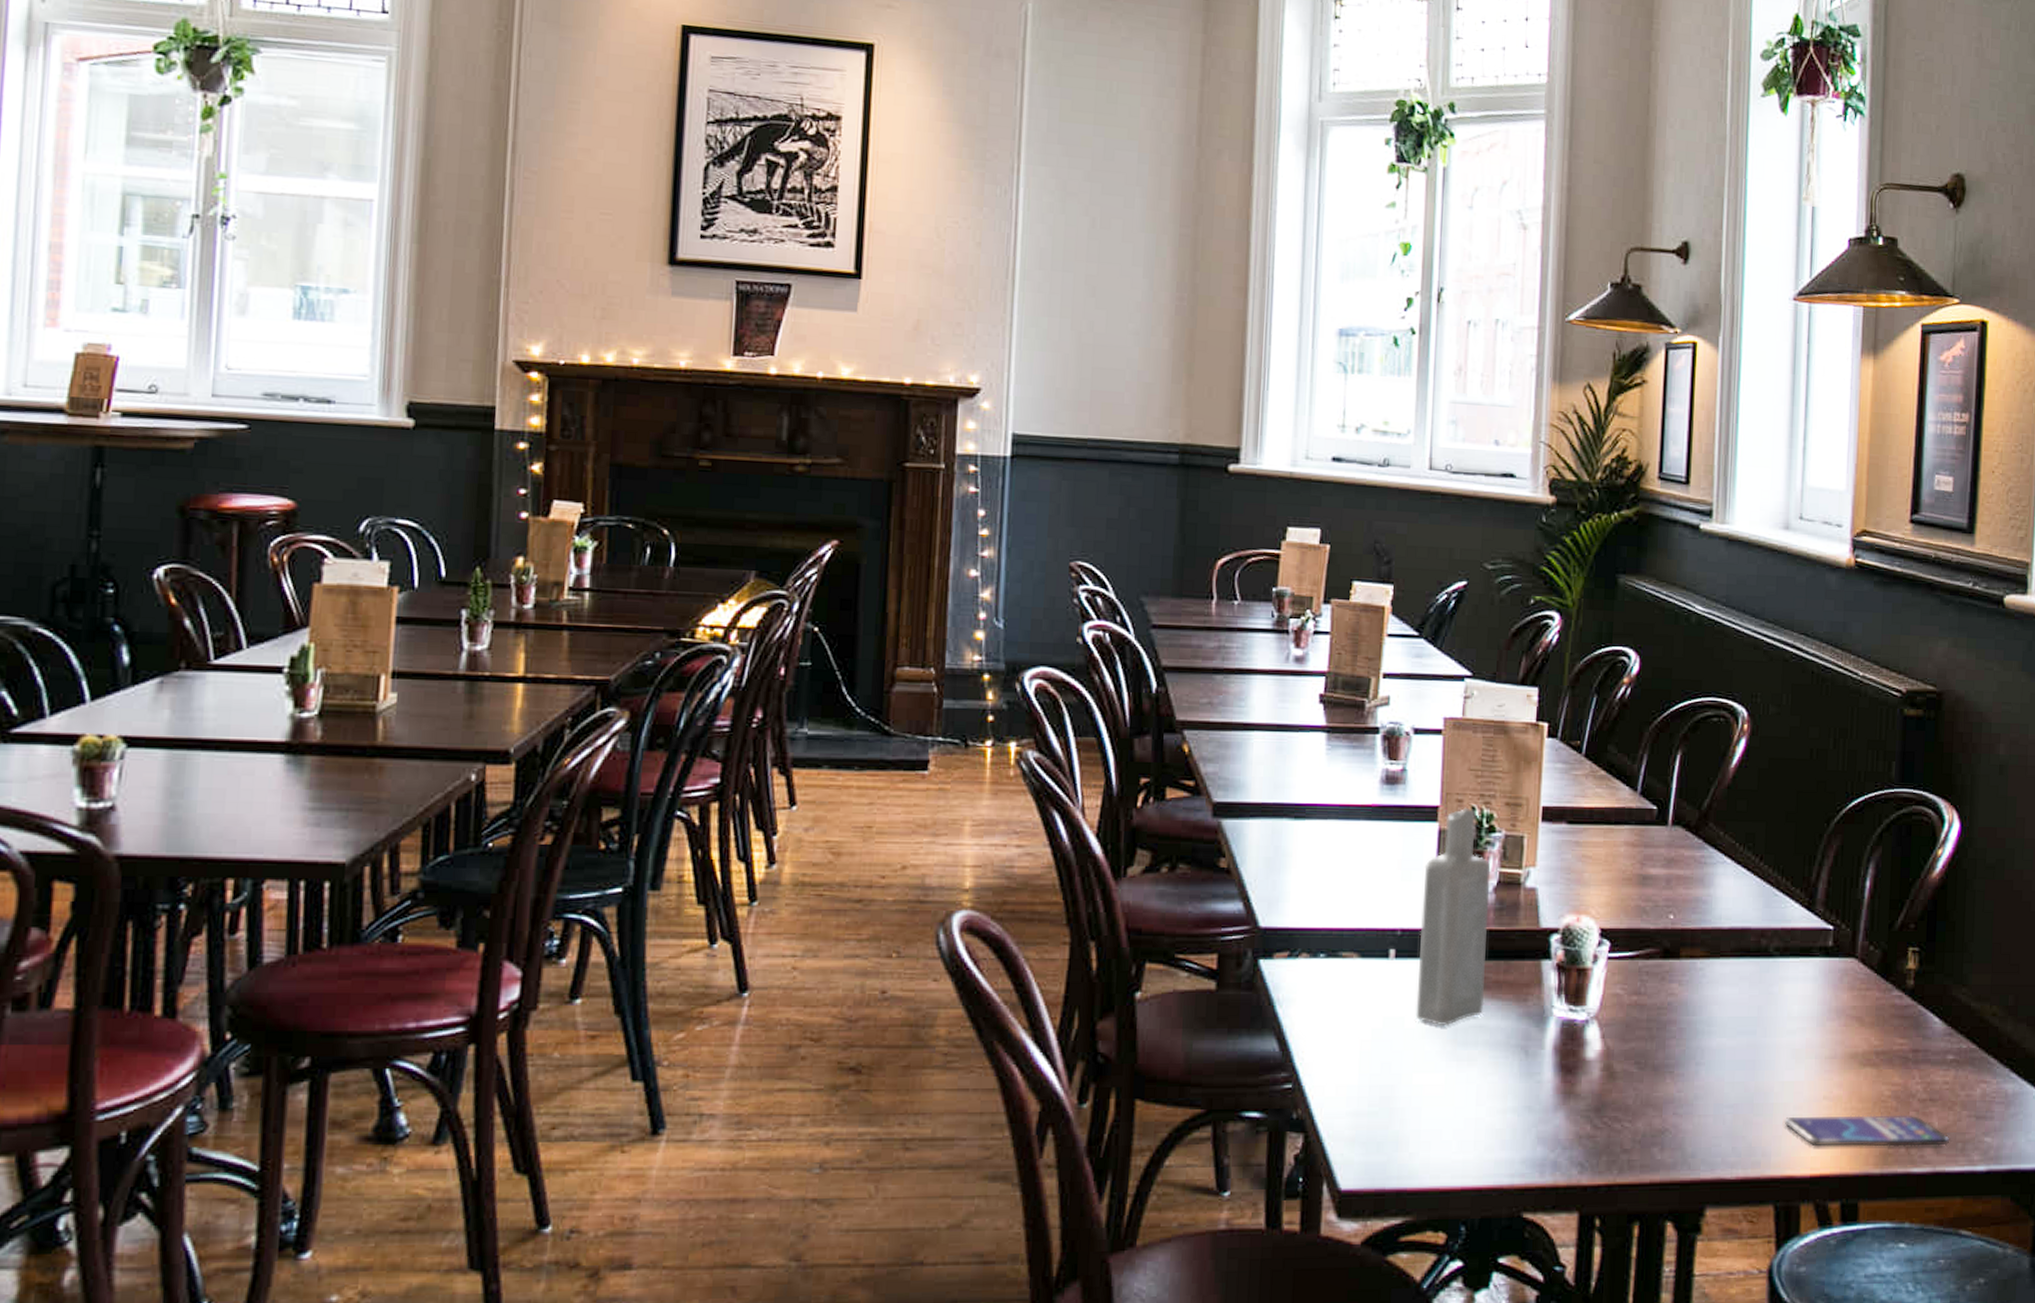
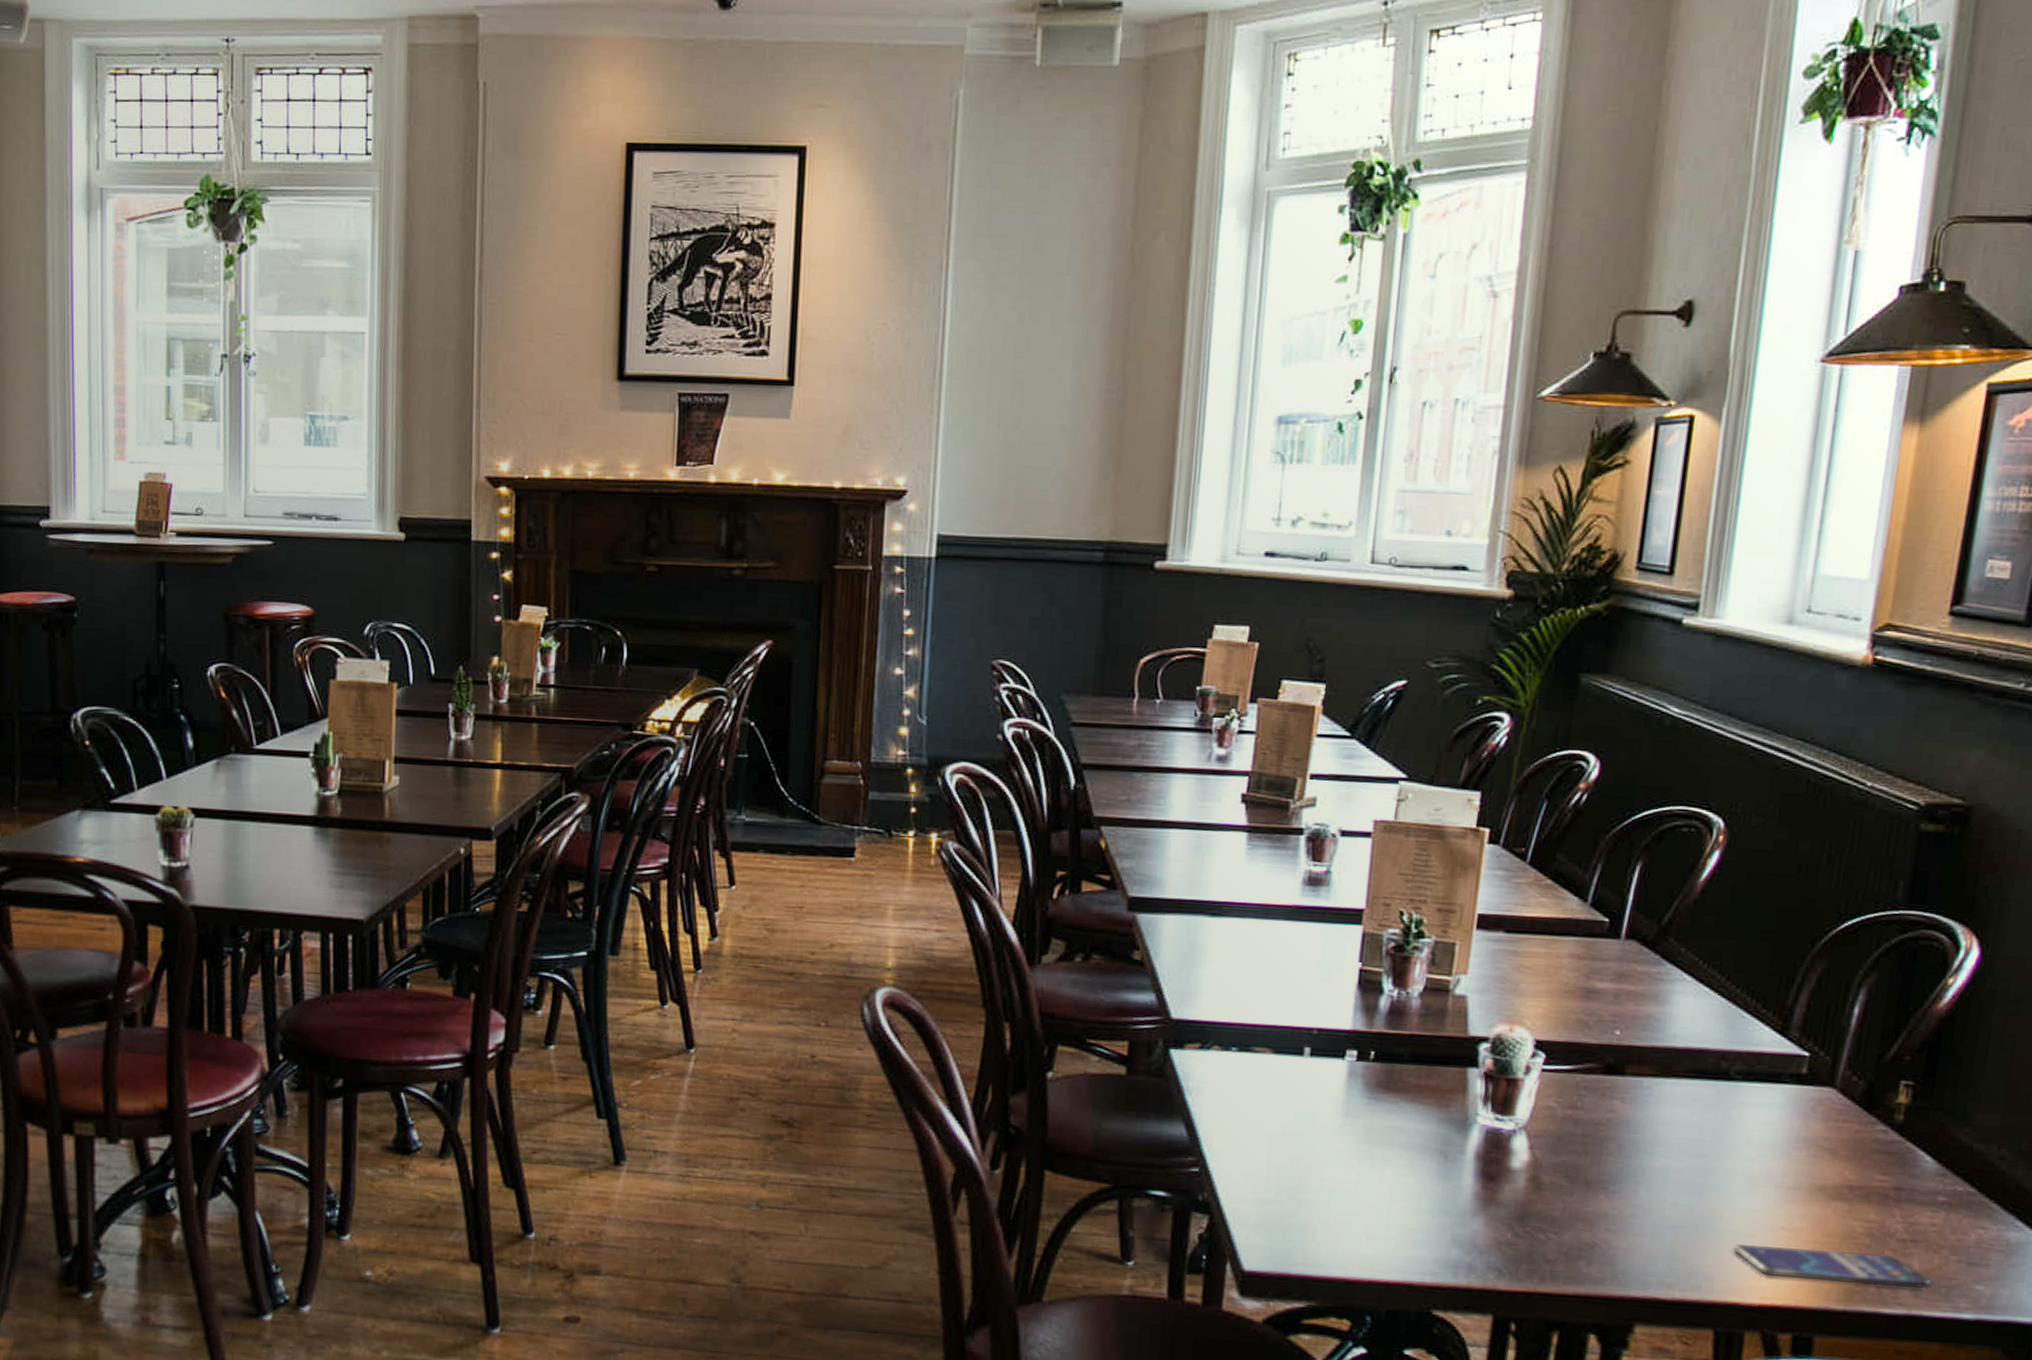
bottle: present [1416,807,1491,1027] -> none [1329,911,1417,1125]

